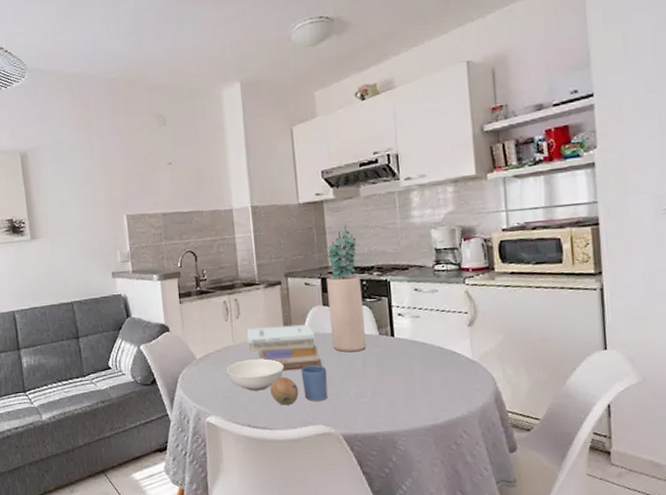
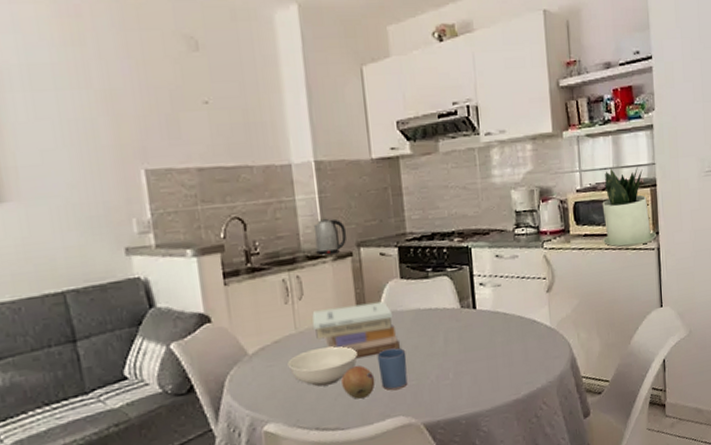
kettle: none [249,252,276,283] -> present [313,218,346,255]
vase: present [326,225,366,353] -> none [404,184,447,331]
planter: none [532,205,600,287] -> present [602,166,657,248]

